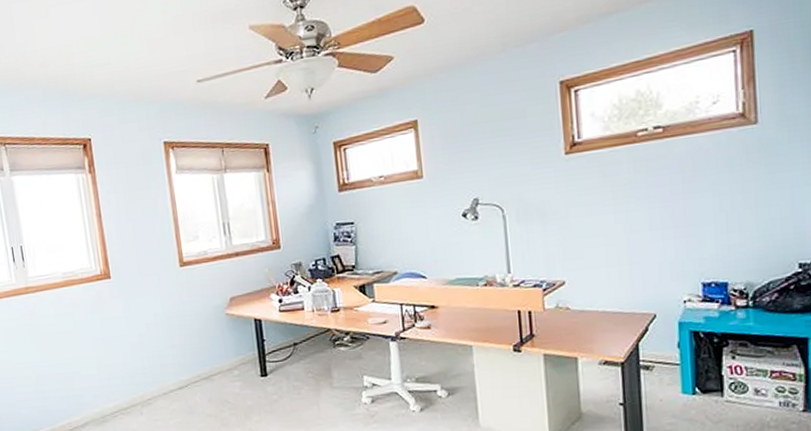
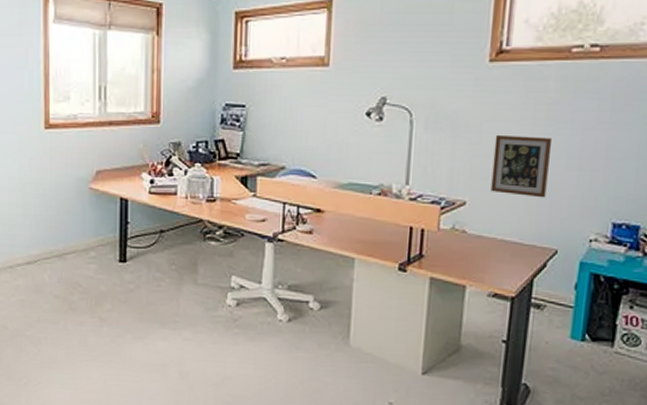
picture frame: none [582,214,637,270] -> present [491,134,553,198]

